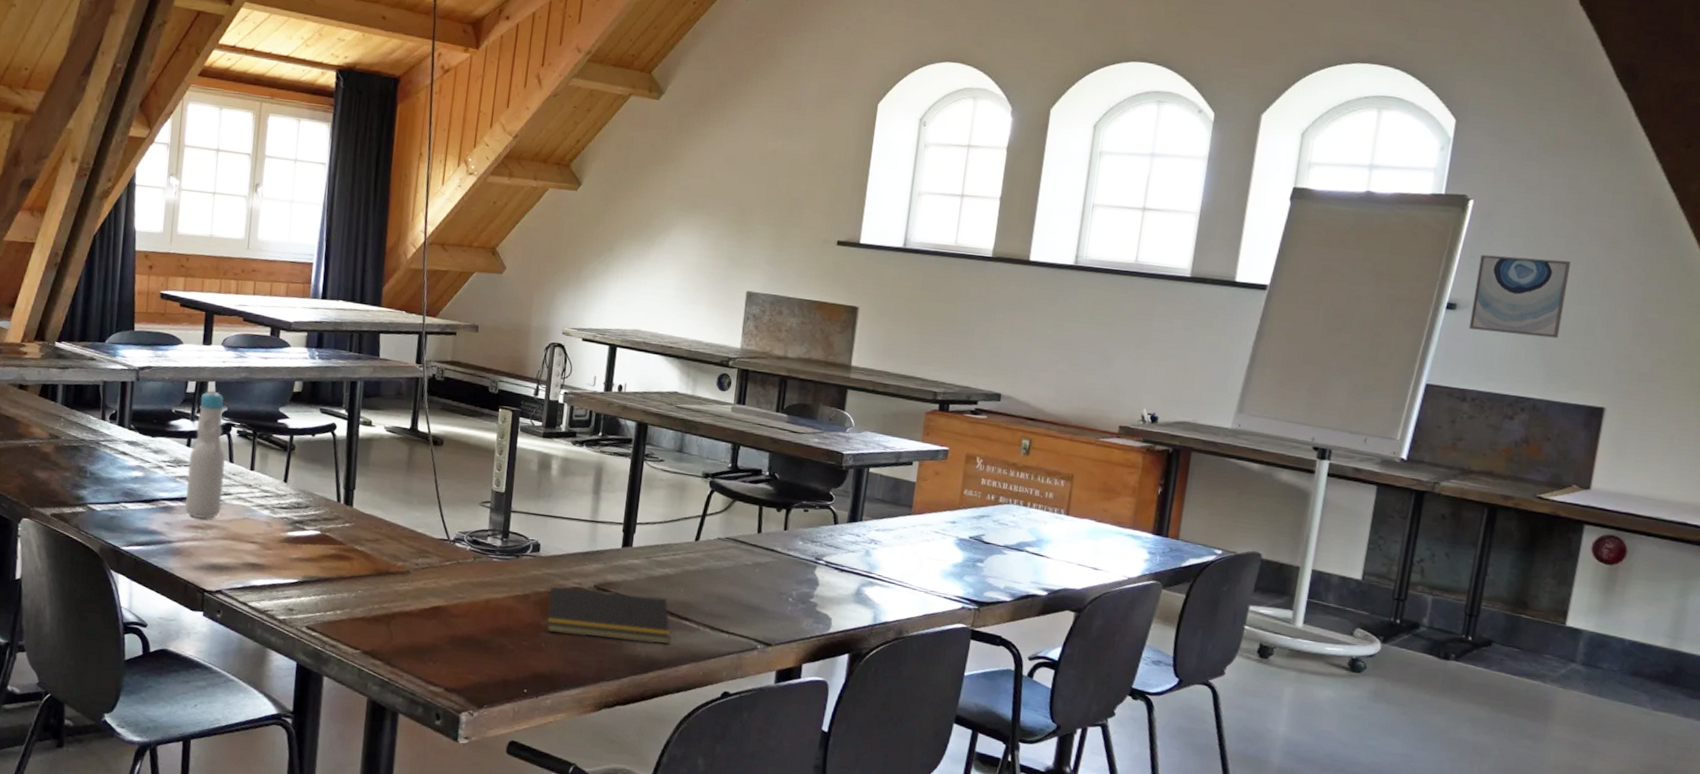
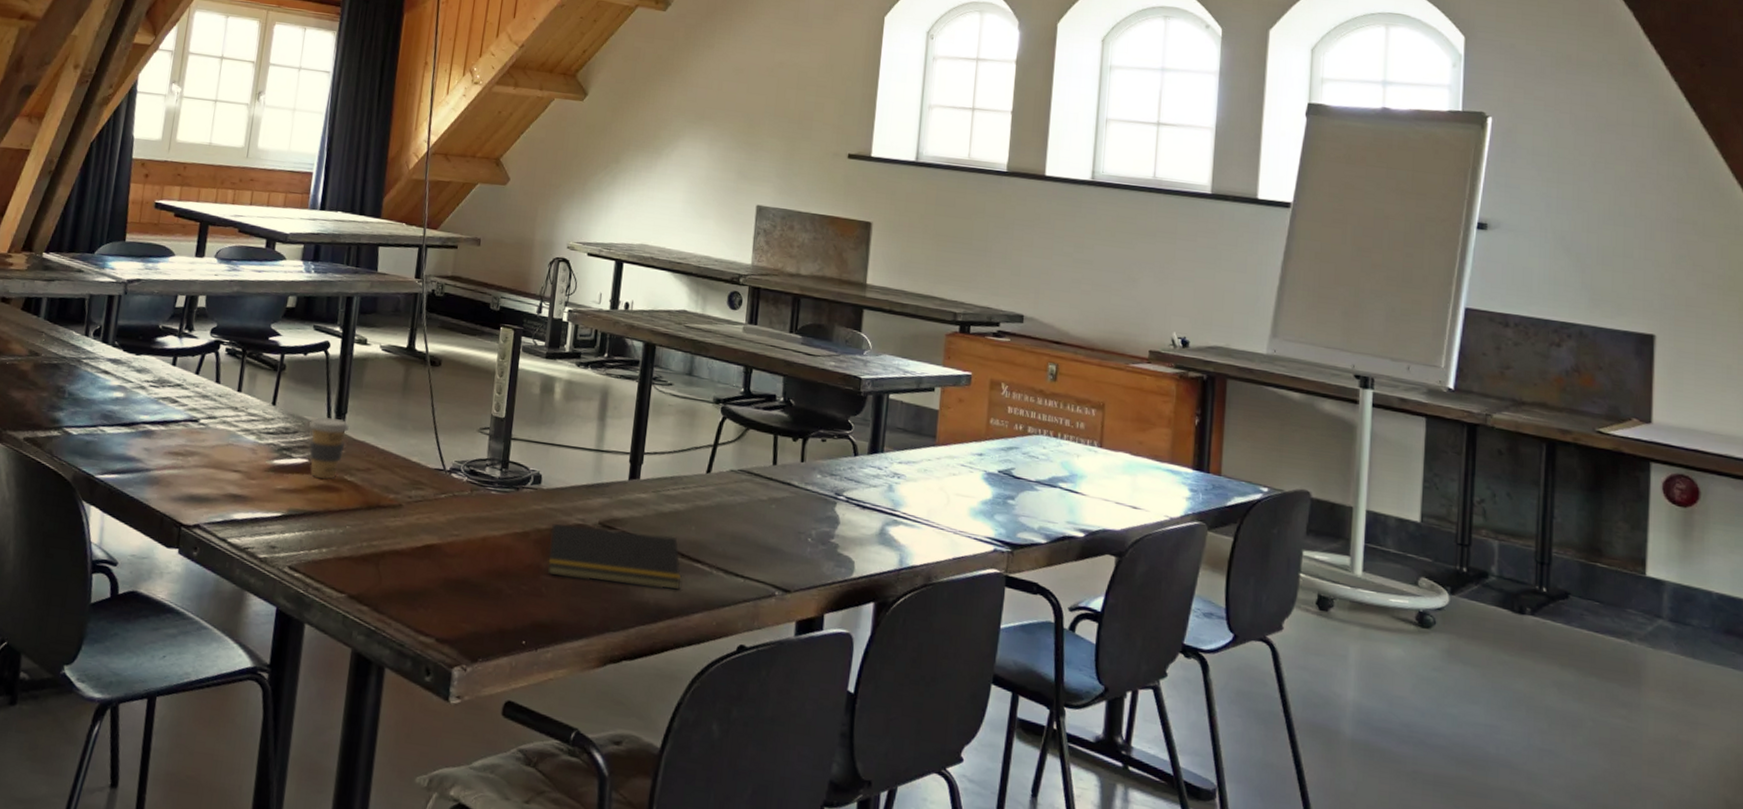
bottle: present [185,391,225,519] -> none [166,305,214,445]
coffee cup: none [320,492,357,549] -> present [309,416,349,480]
wall art: present [1468,254,1571,339] -> none [1502,173,1599,261]

